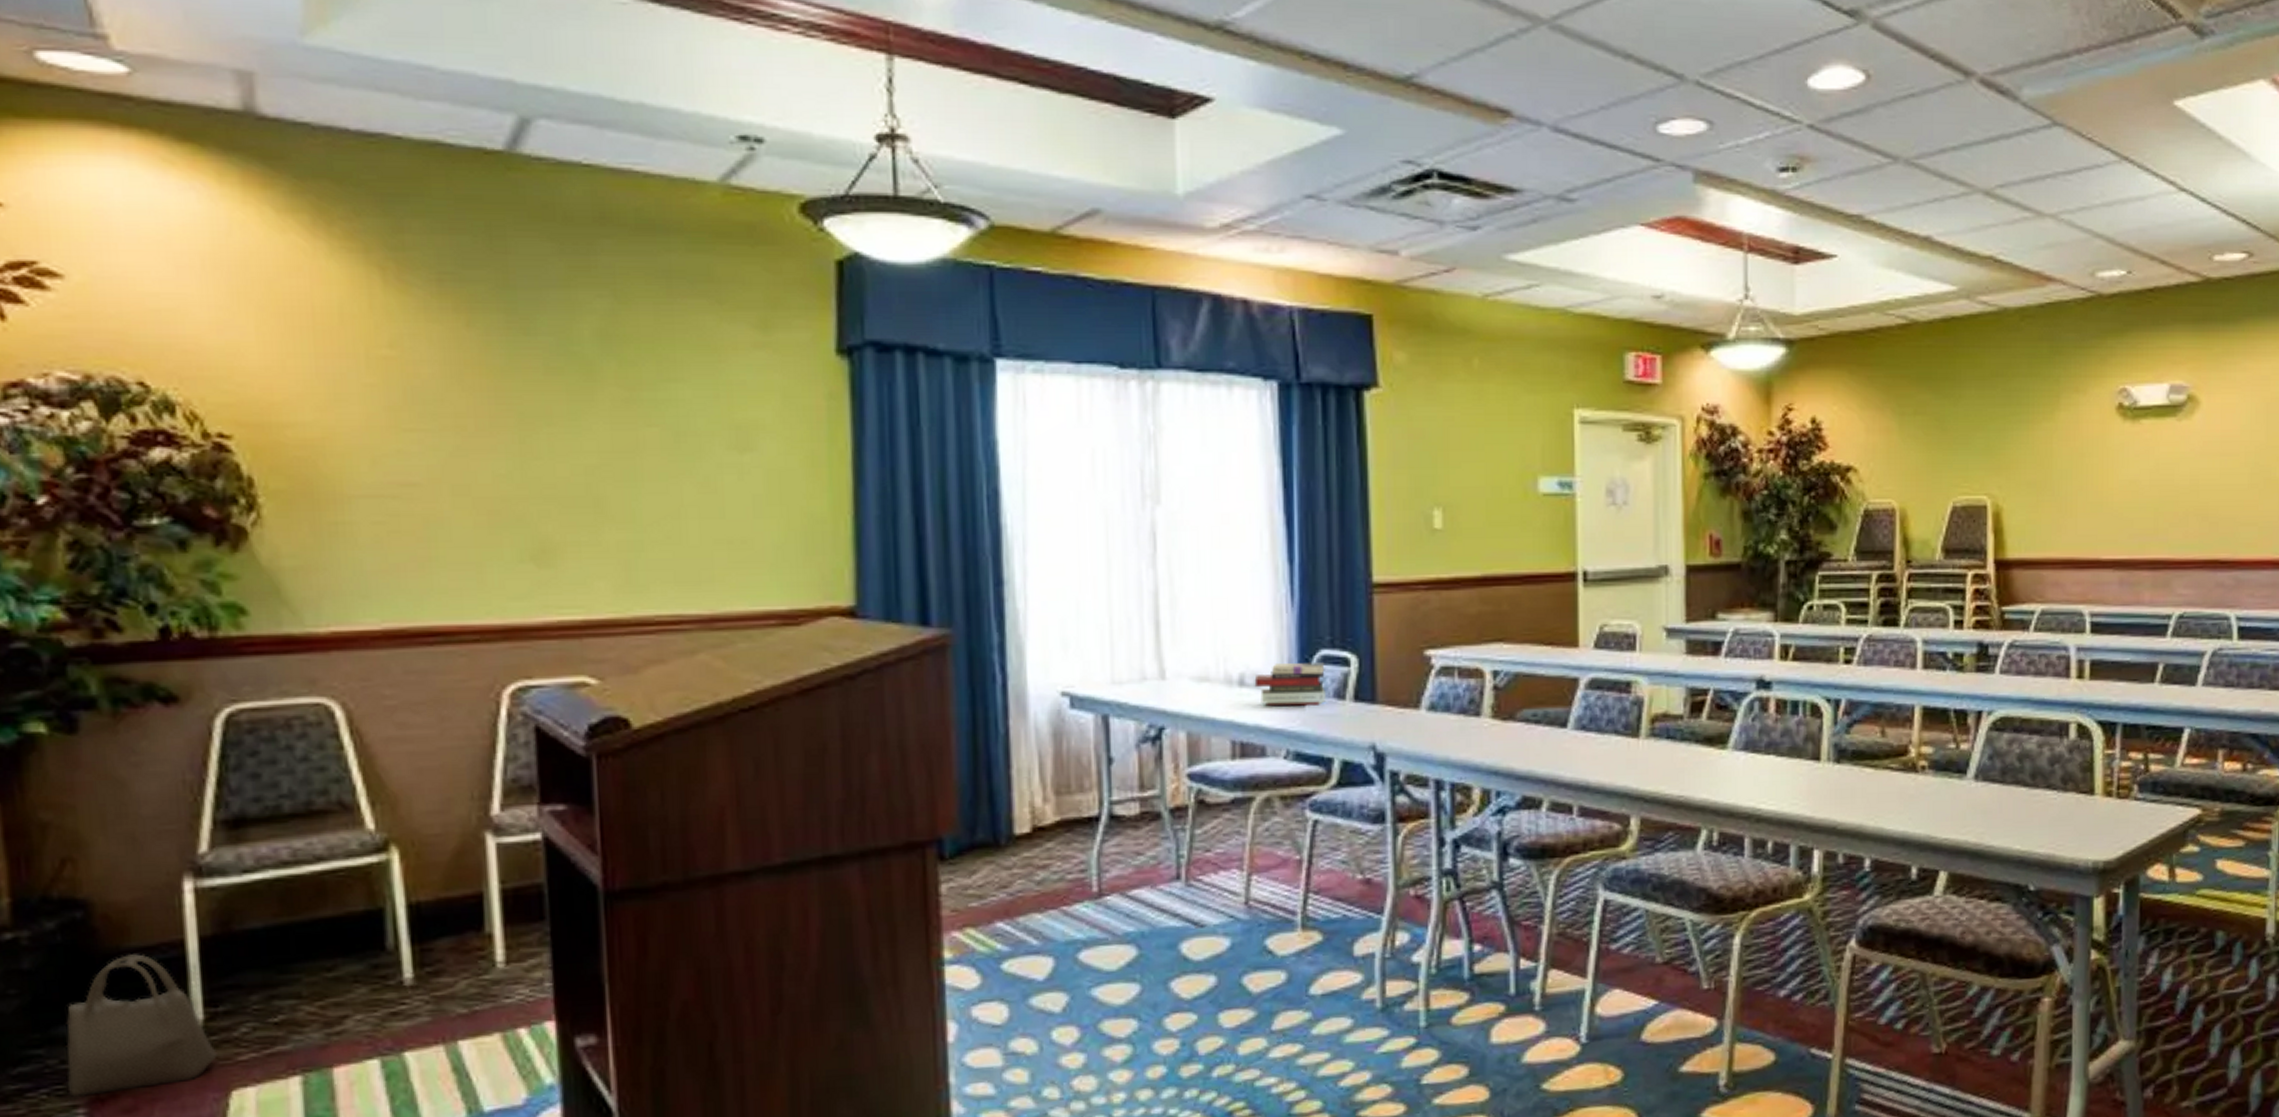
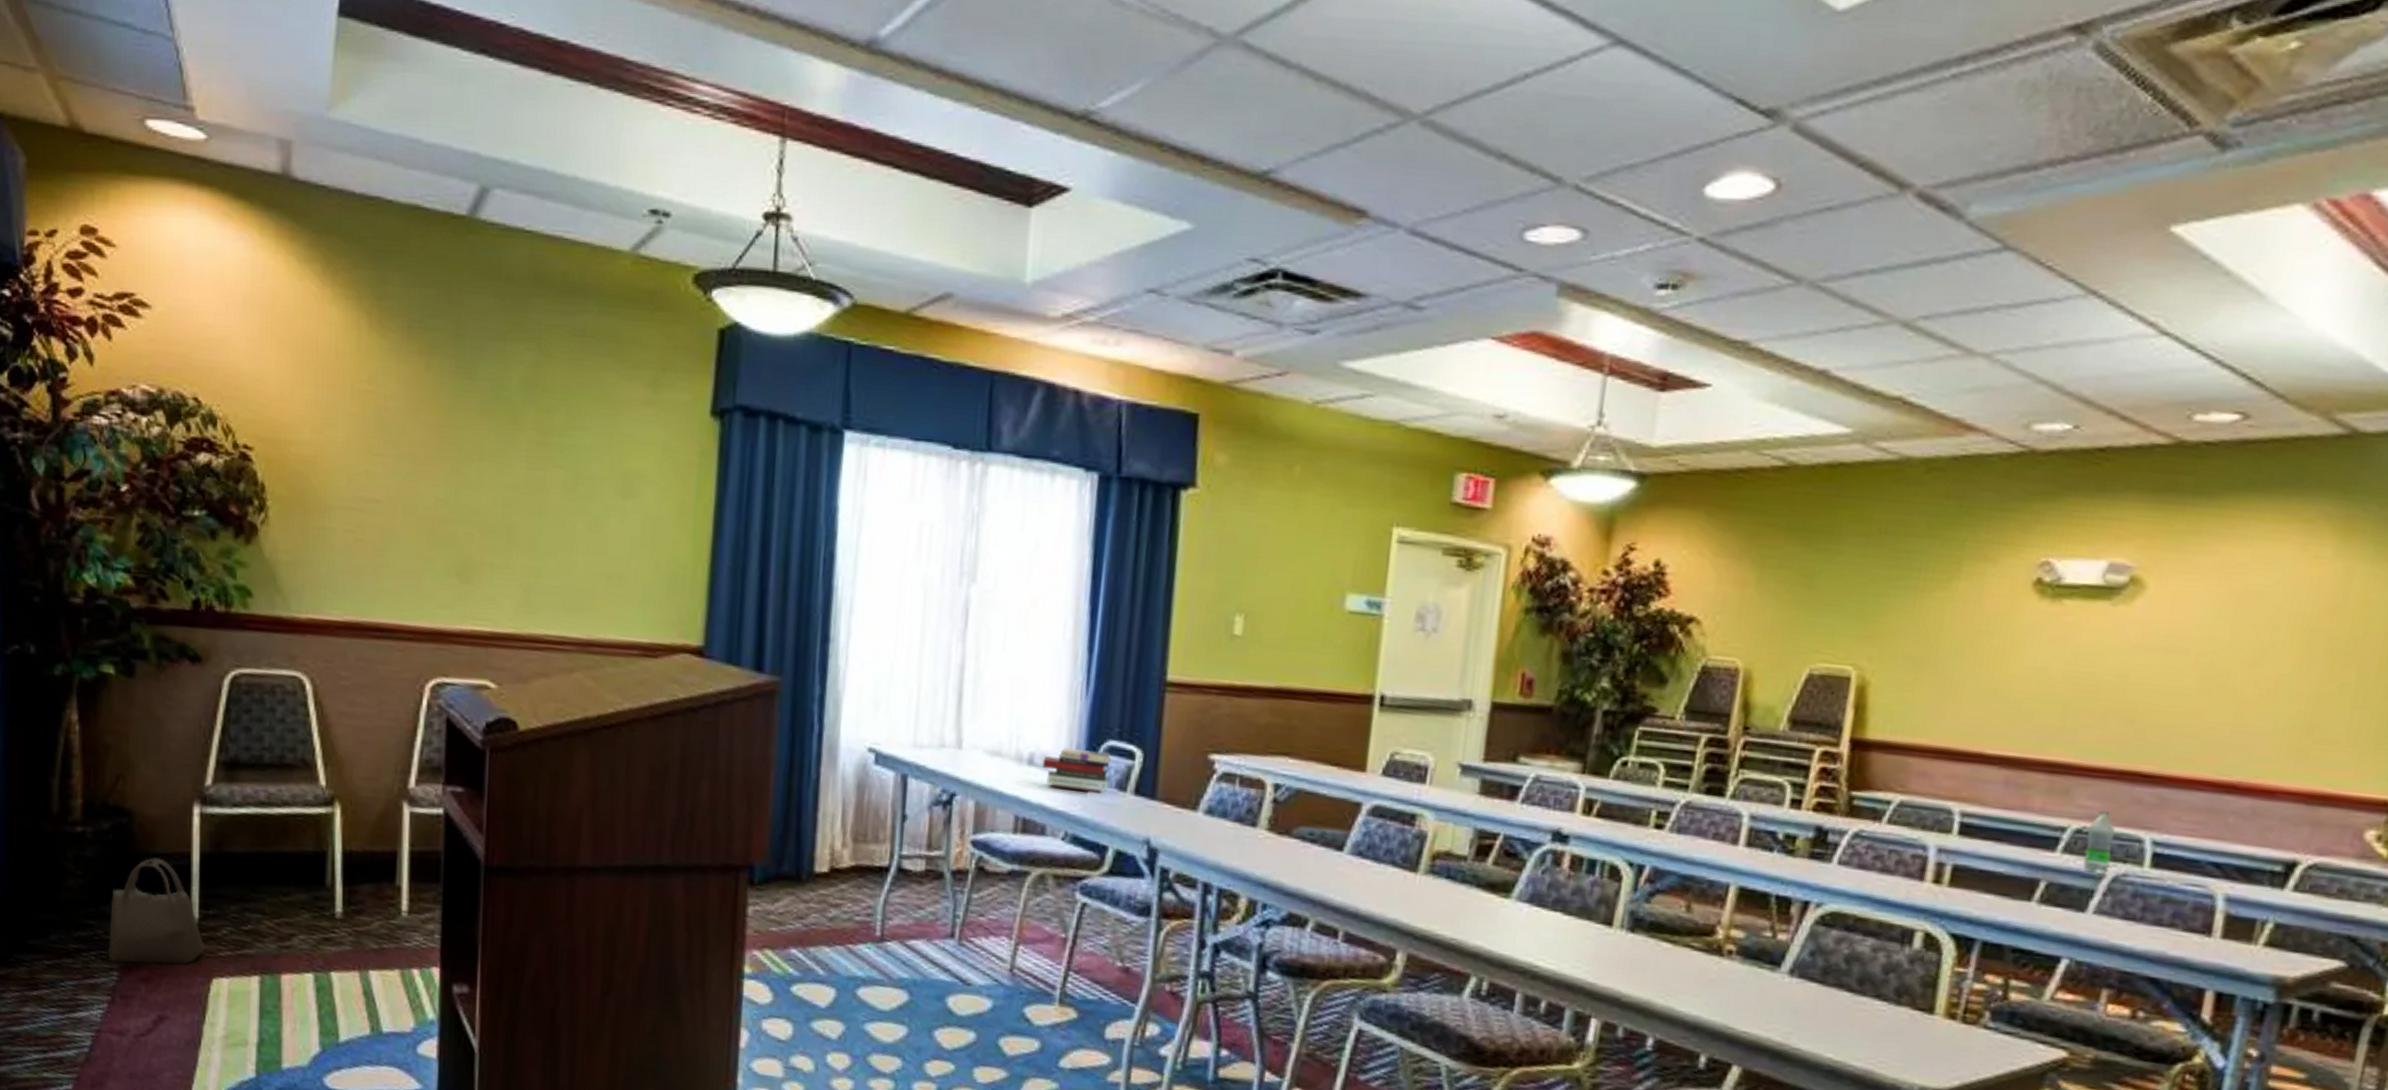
bottle: none [2188,596,2208,652] -> present [2082,810,2115,874]

